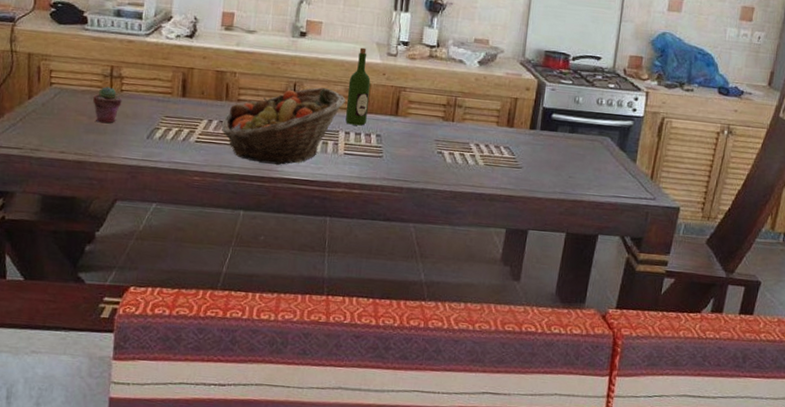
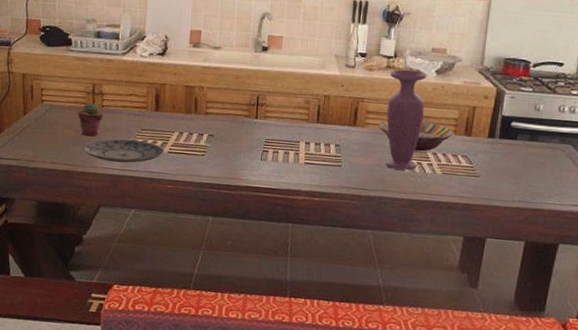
plate: none [98,126,191,153] -> present [83,138,164,163]
fruit basket: present [221,87,347,166] -> none [191,100,307,175]
wine bottle: present [345,47,371,126] -> none [306,60,330,136]
serving bowl: none [420,110,497,143] -> present [378,120,454,152]
vase: none [428,59,470,162] -> present [386,69,428,171]

